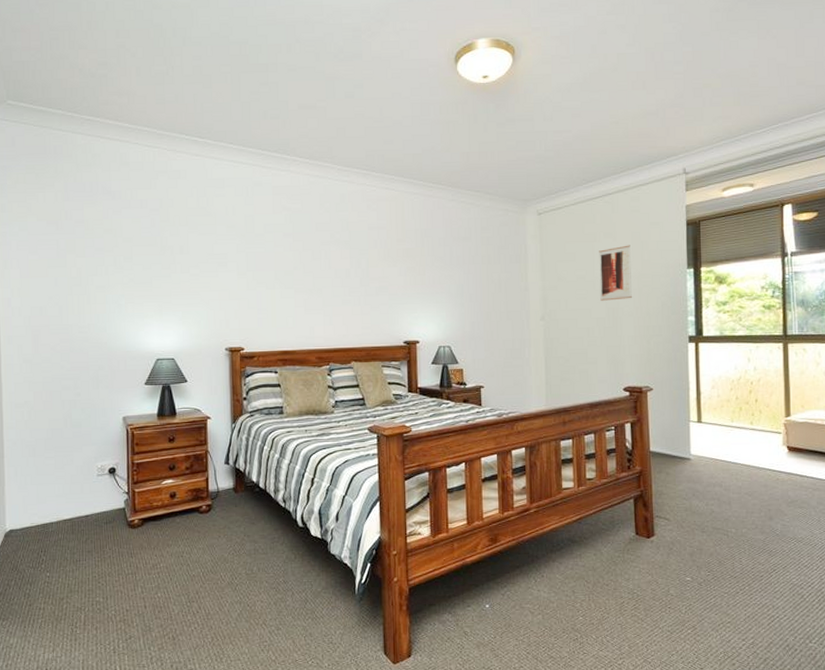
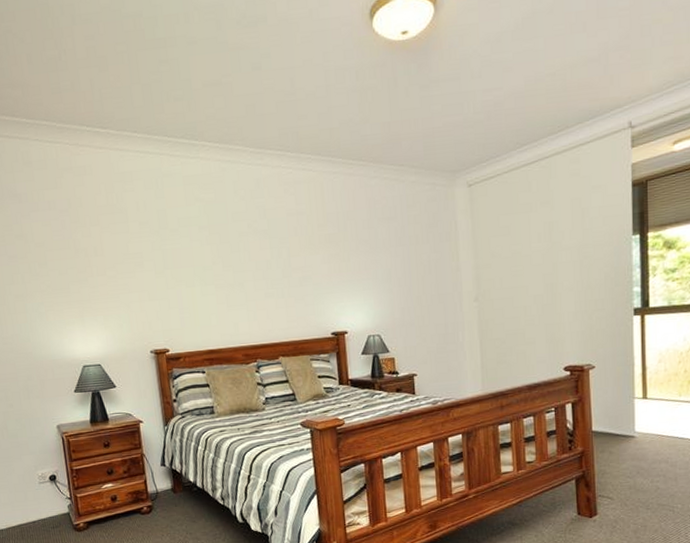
wall art: present [599,245,632,301] -> none [535,213,572,277]

